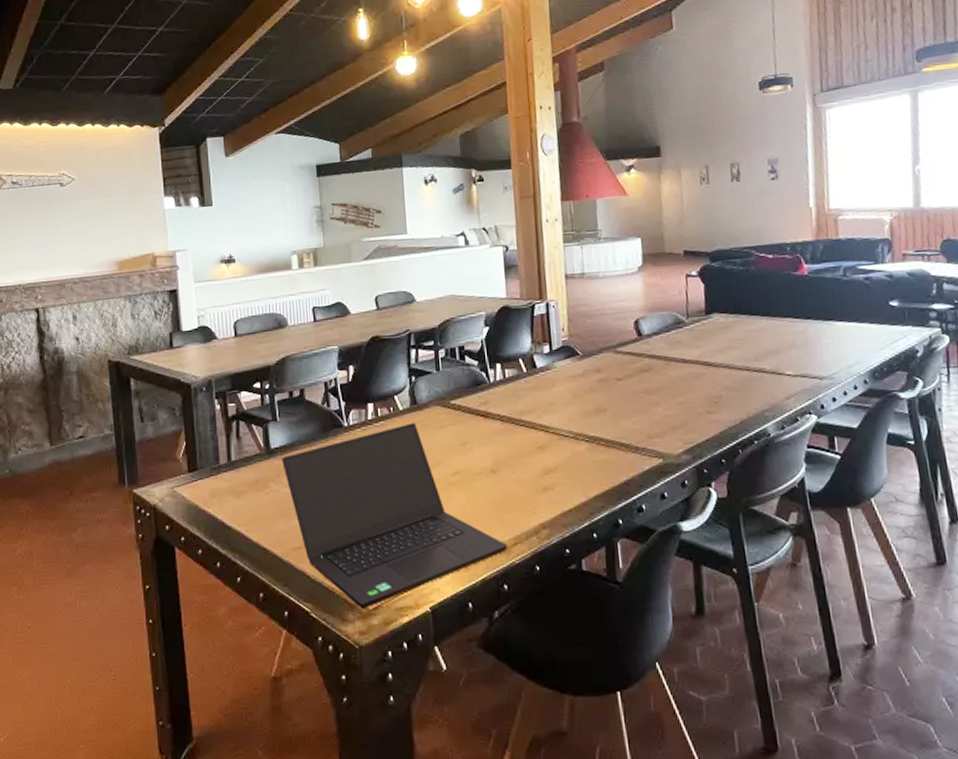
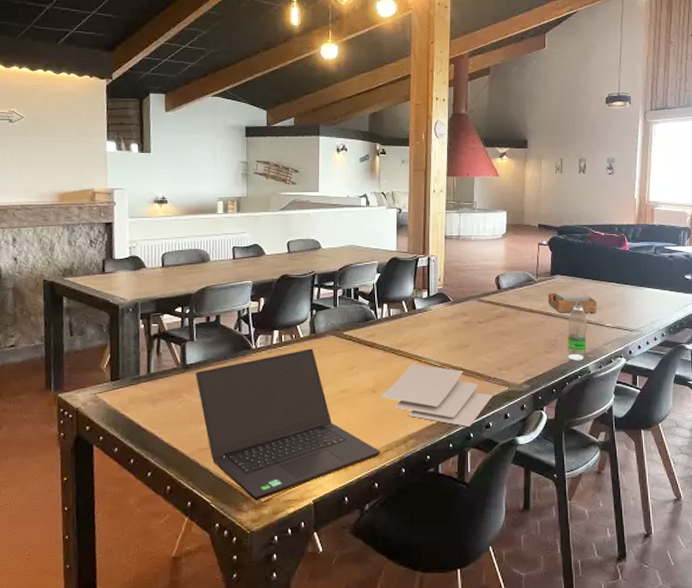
papers: none [501,434,644,511] -> present [380,363,493,427]
napkin holder: none [703,333,772,362] -> present [547,292,597,313]
bottle: none [733,345,763,421] -> present [567,301,587,361]

